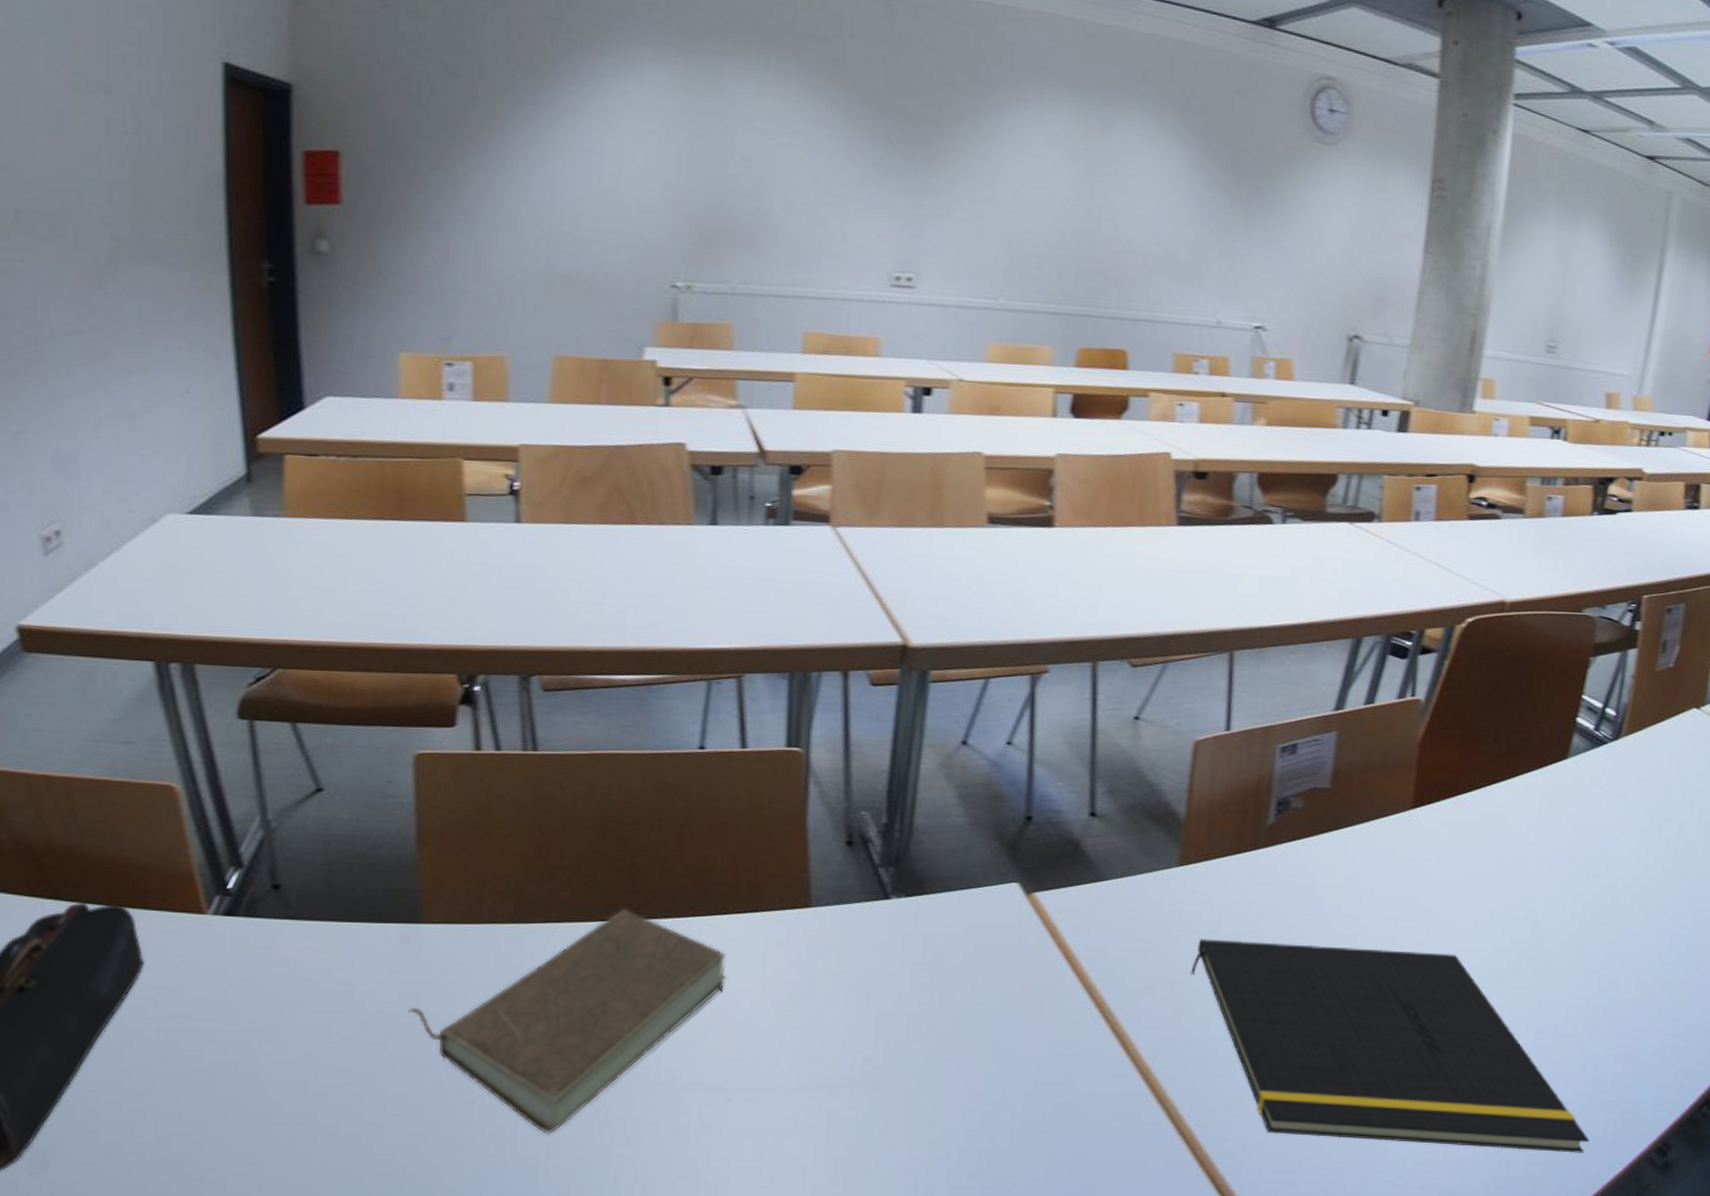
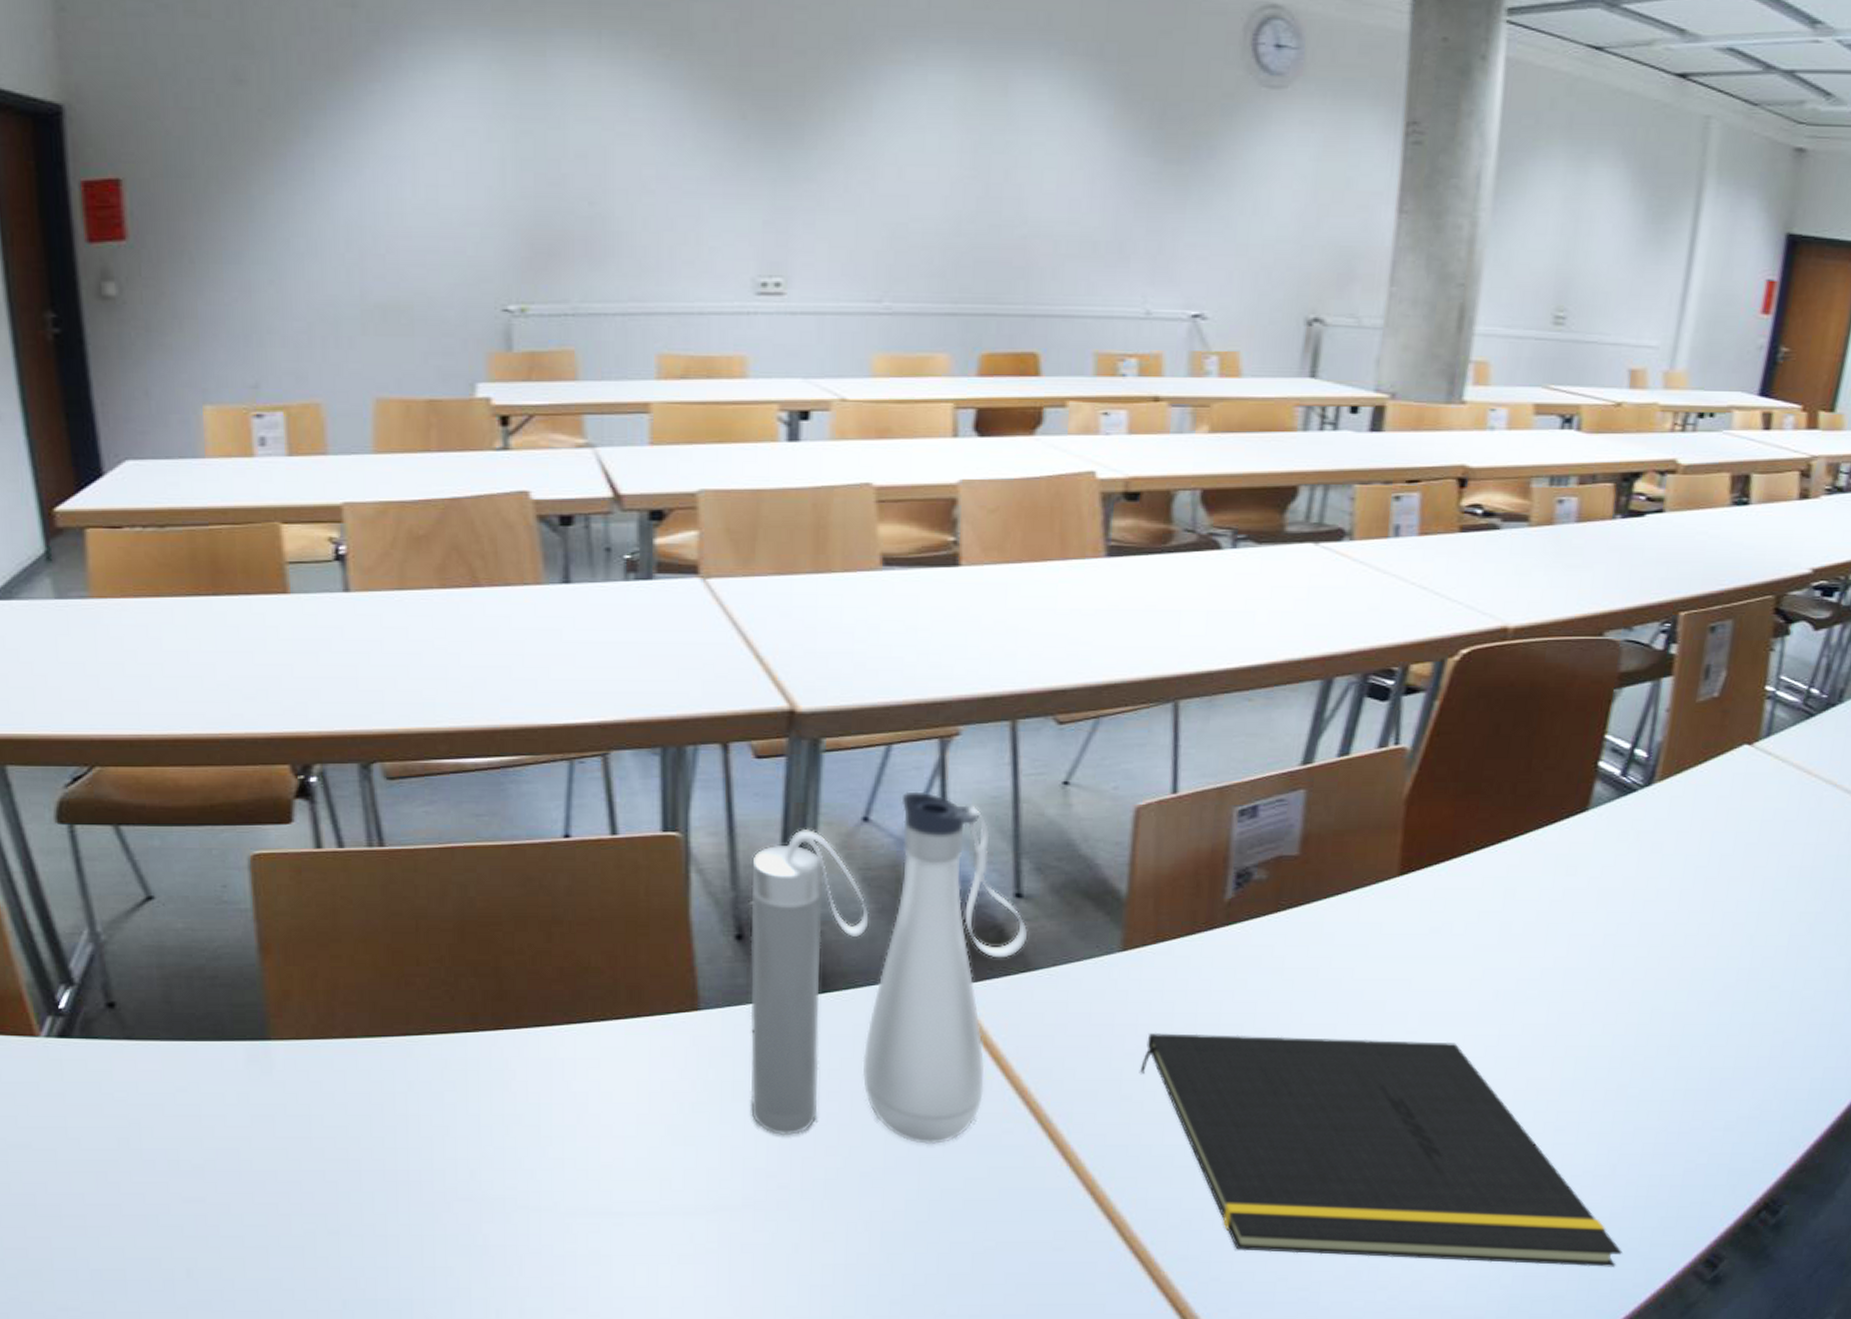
book: present [408,908,726,1135] -> none [262,1017,608,1266]
water bottle: none [852,720,1100,1034] -> present [750,791,1028,1145]

